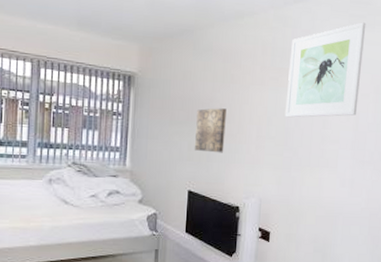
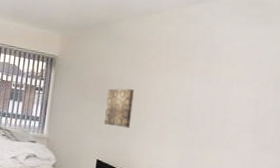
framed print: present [285,22,366,118] -> none [187,20,264,103]

